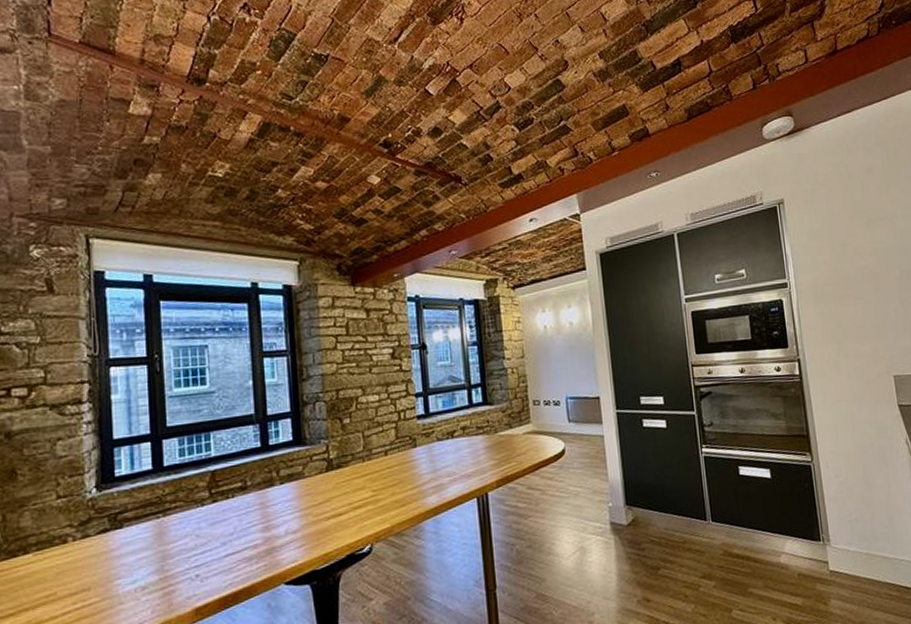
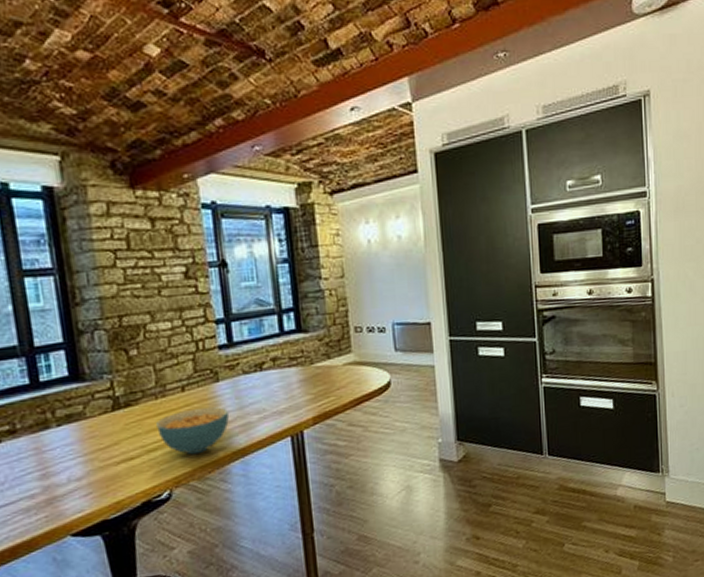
cereal bowl: none [362,470,425,513] -> present [156,407,230,455]

